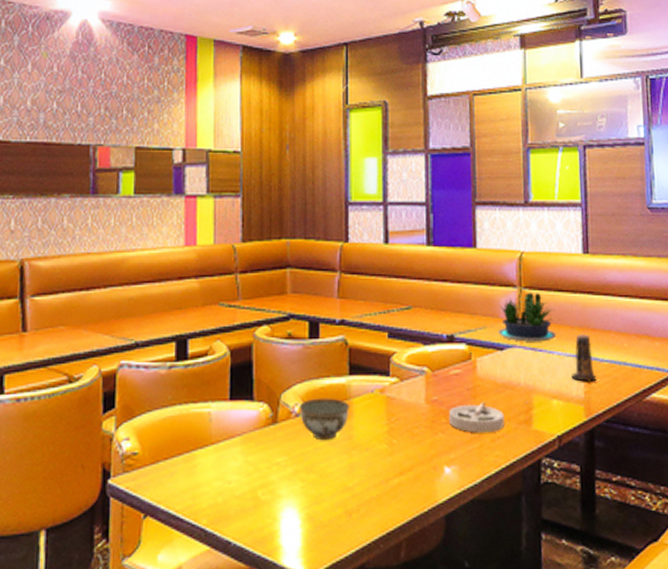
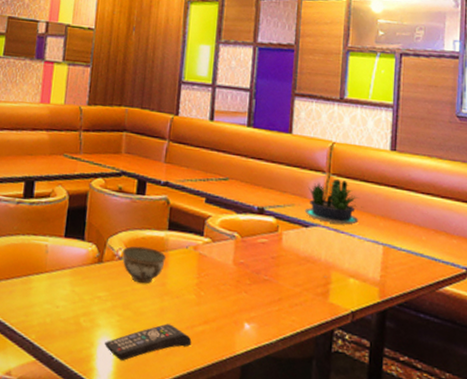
remote control: none [289,481,388,532] -> present [105,324,192,361]
ashtray: present [449,401,504,433] -> none [253,270,303,299]
candle: present [571,334,597,382] -> none [369,223,393,268]

